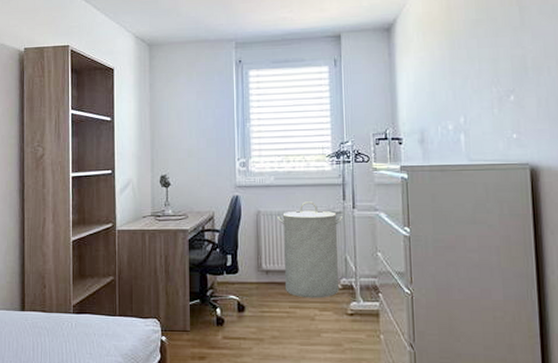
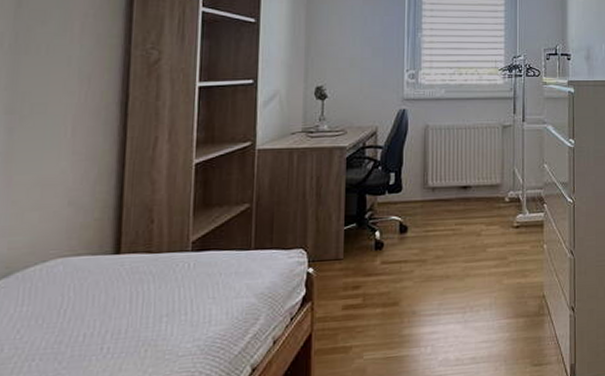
laundry hamper: present [277,201,344,298] -> none [447,115,513,214]

